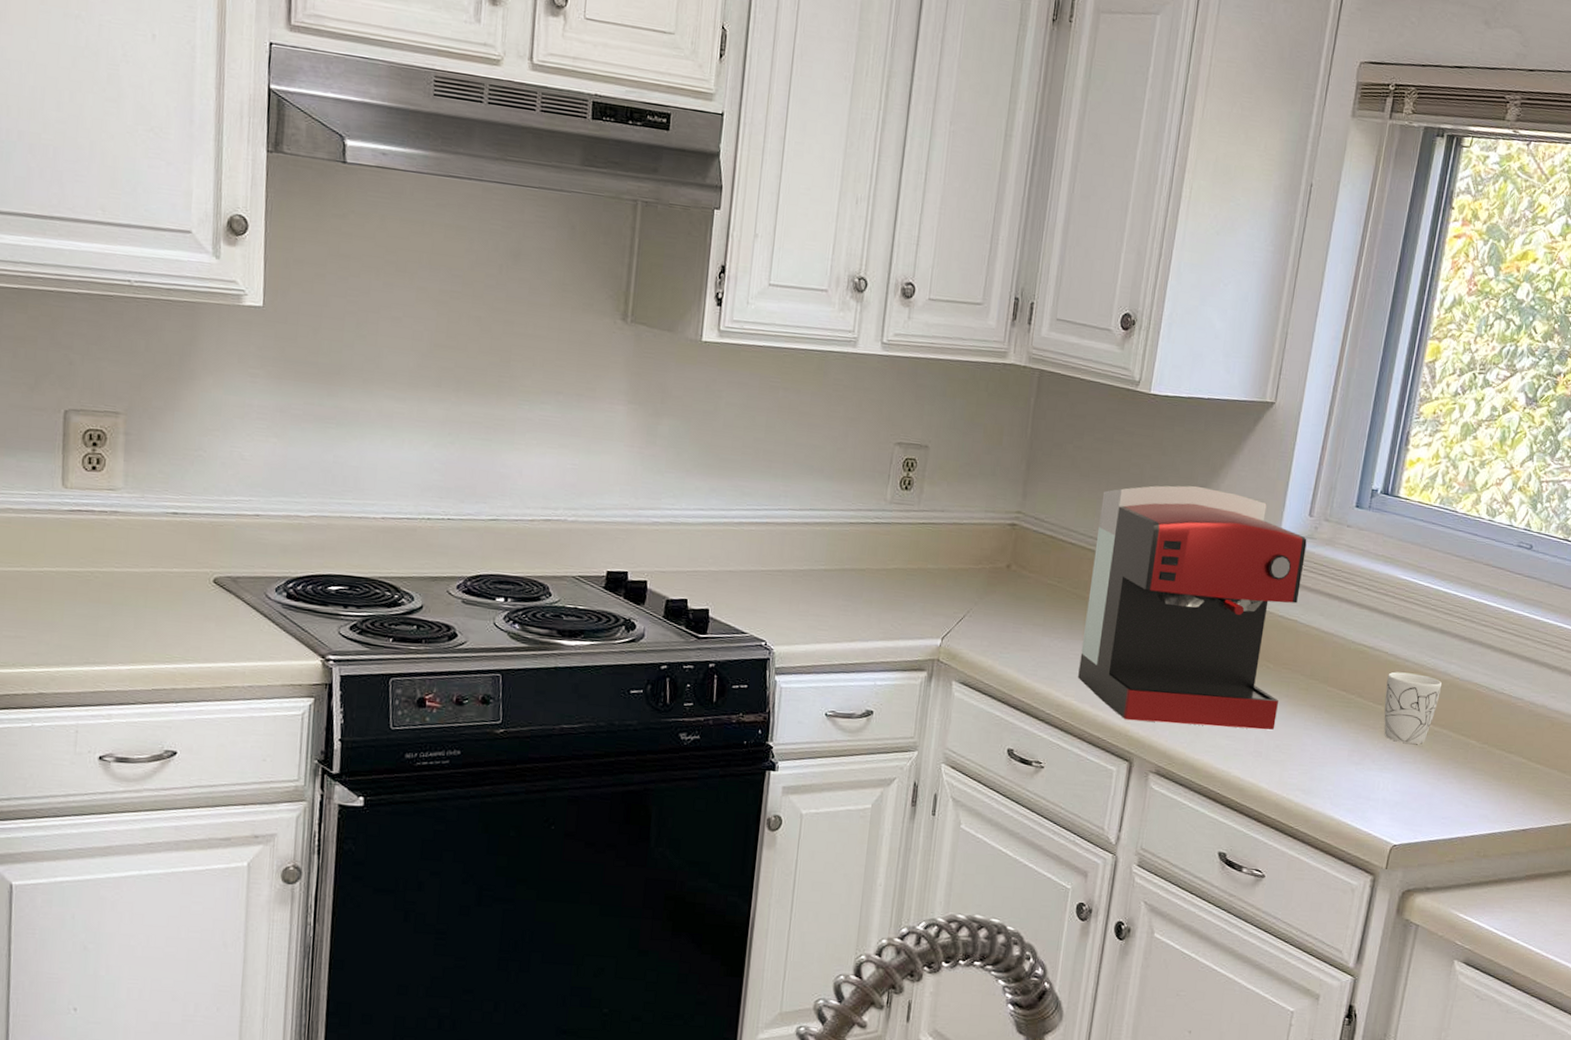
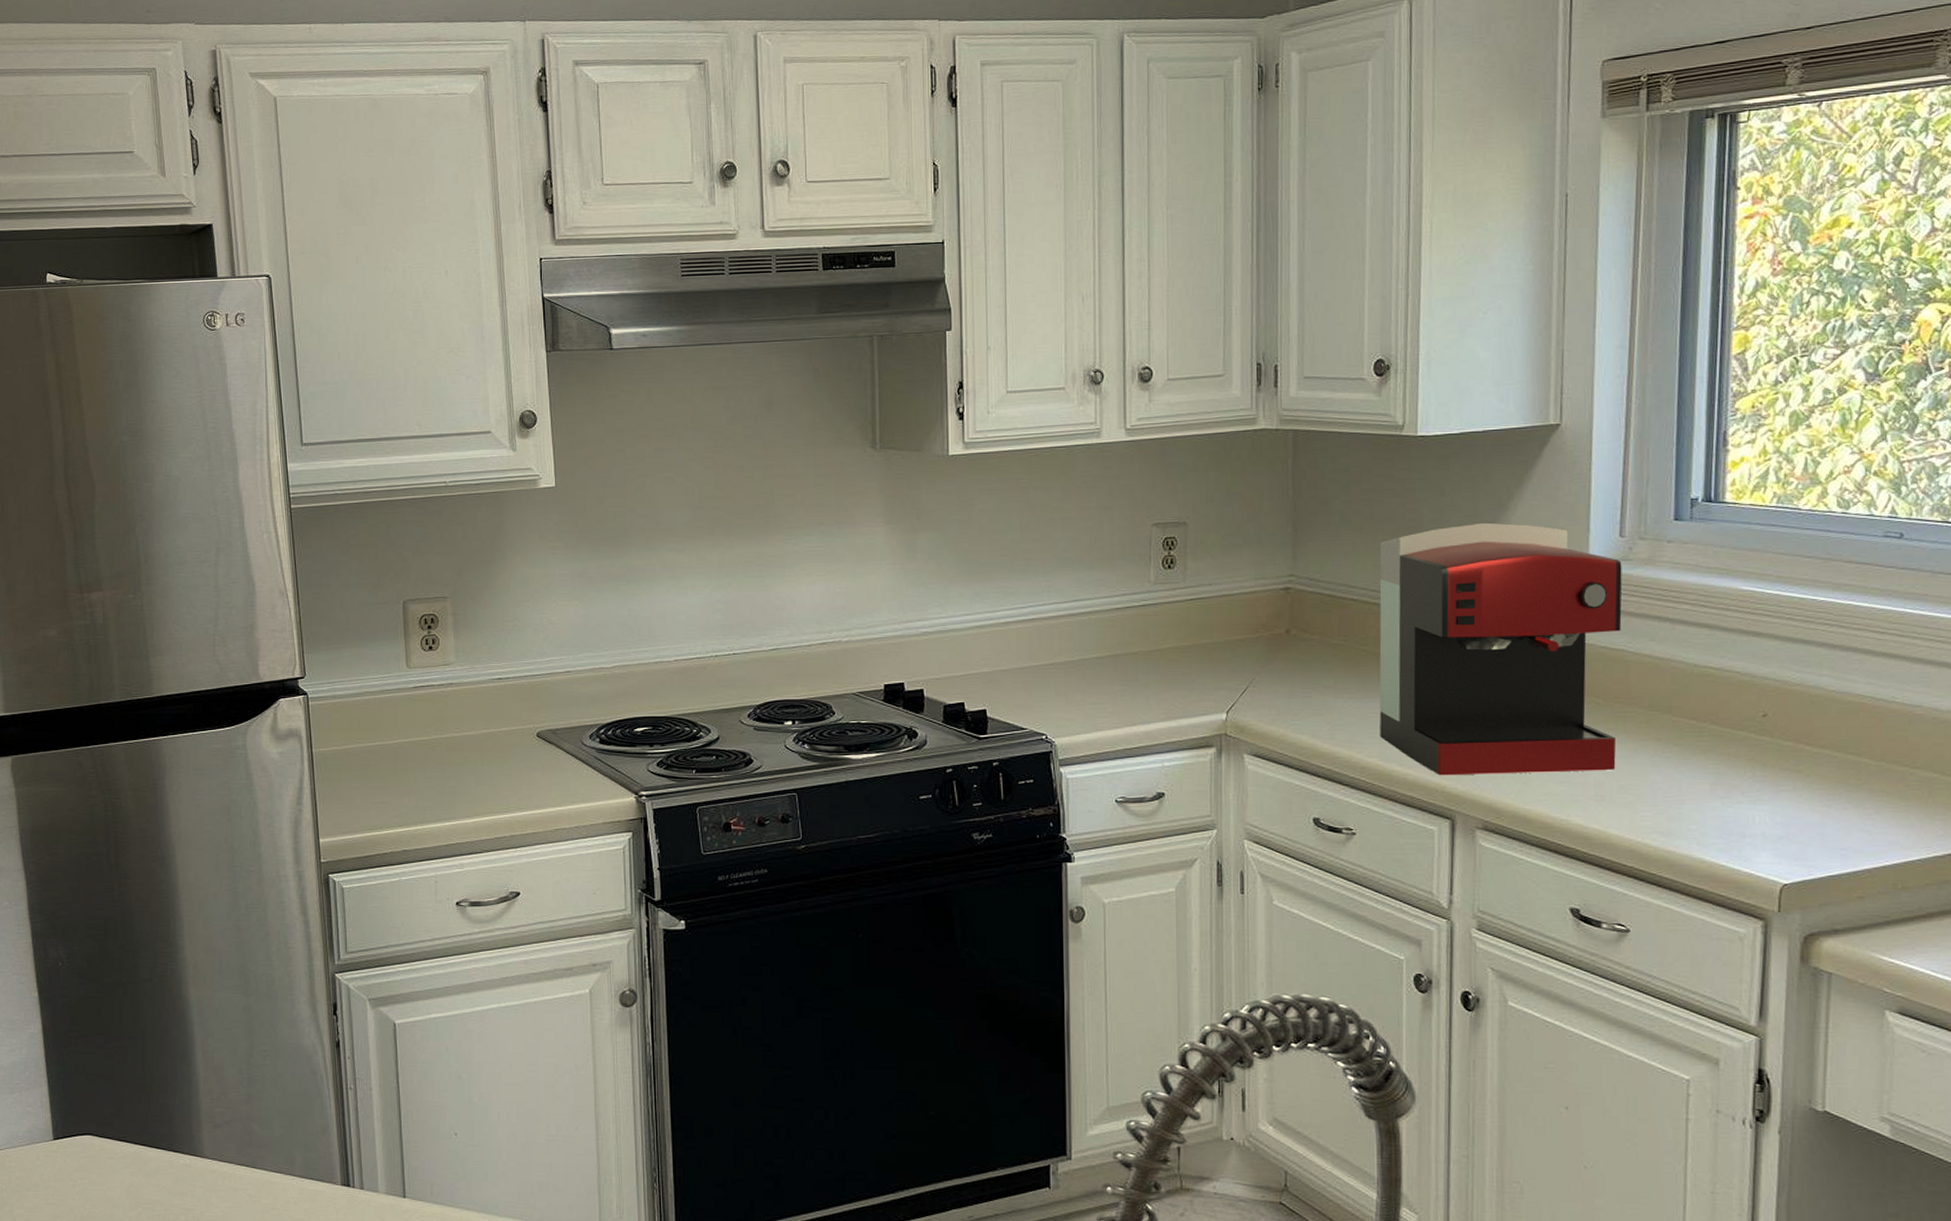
mug: present [1384,671,1443,744] -> none [1744,692,1815,769]

